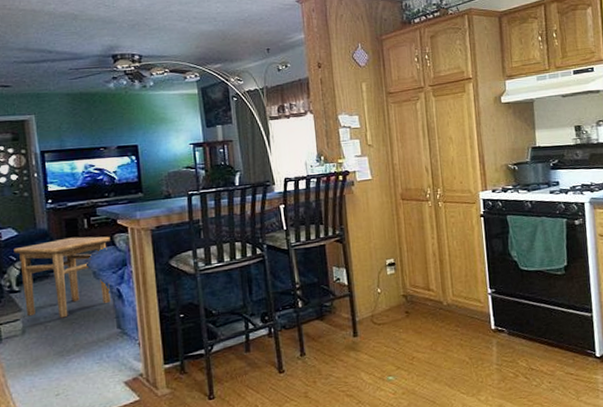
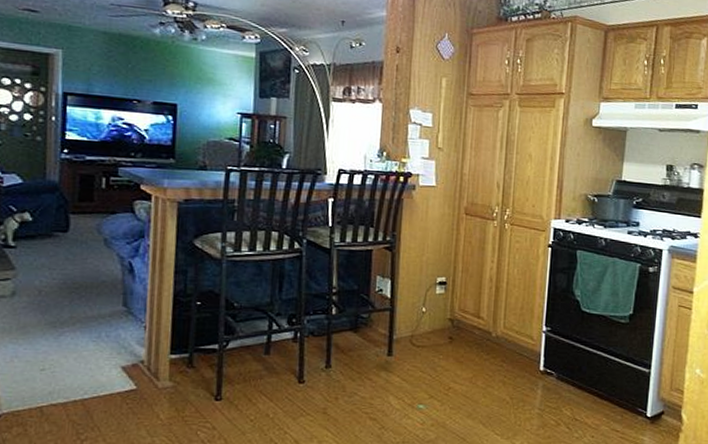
side table: present [14,236,111,318] -> none [15,195,130,285]

